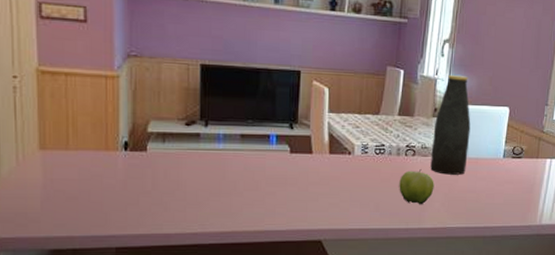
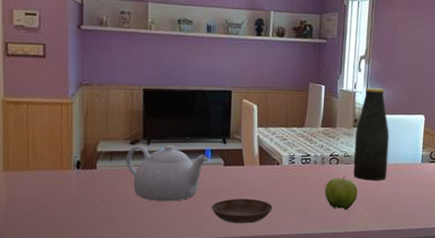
teapot: none [180,127,273,190] -> present [125,145,208,202]
saucer: none [275,189,342,216] -> present [211,198,272,224]

